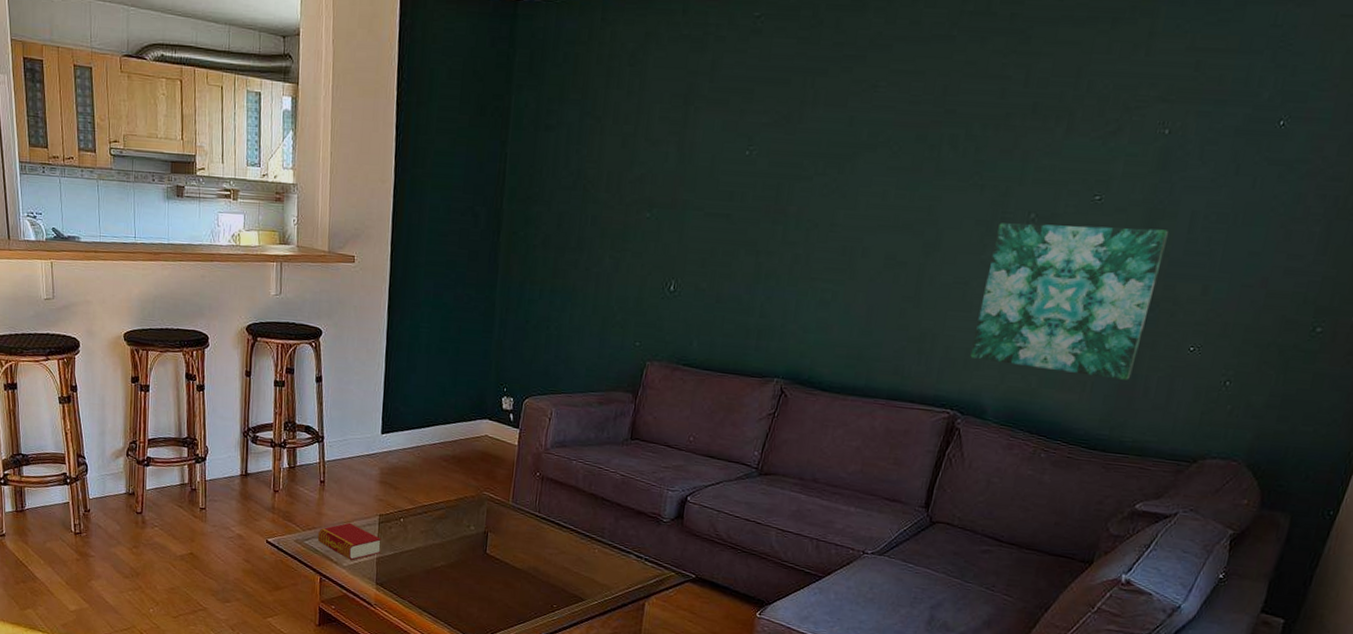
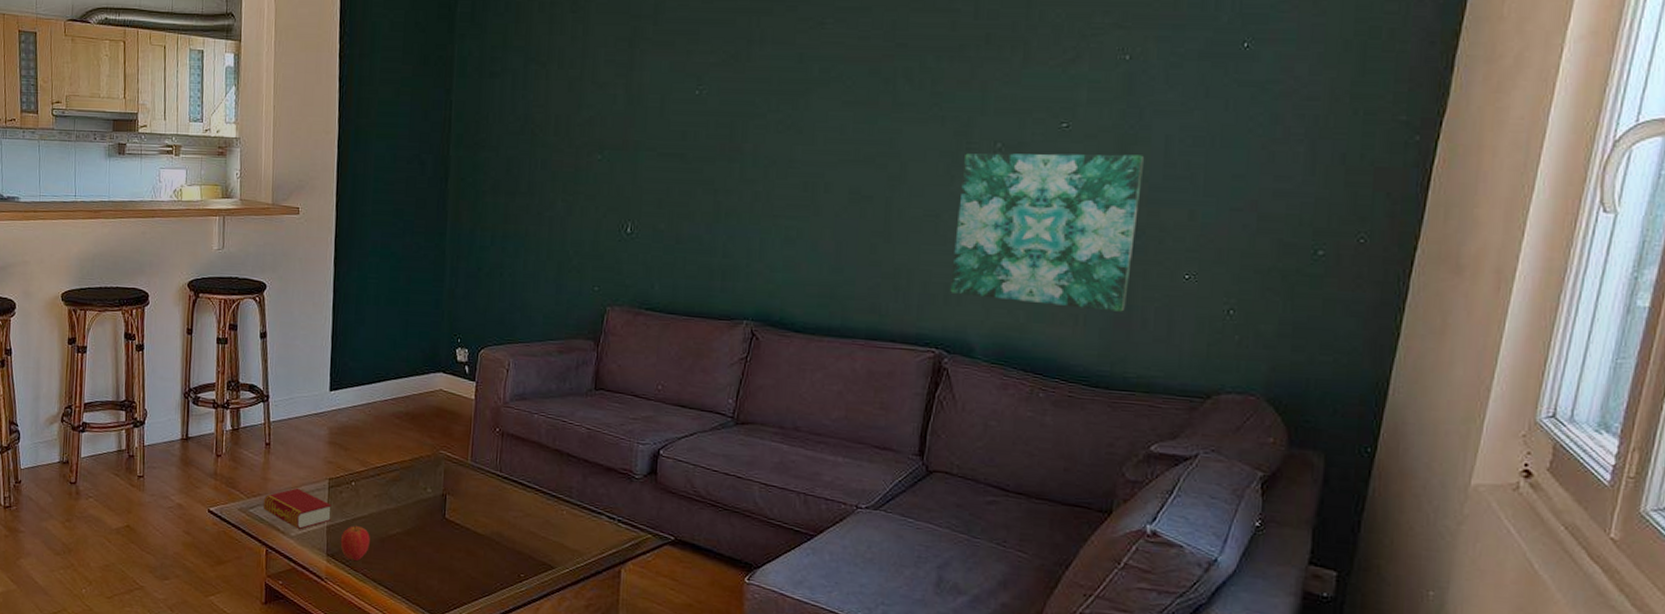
apple: none [388,557,417,590] -> present [340,524,370,562]

